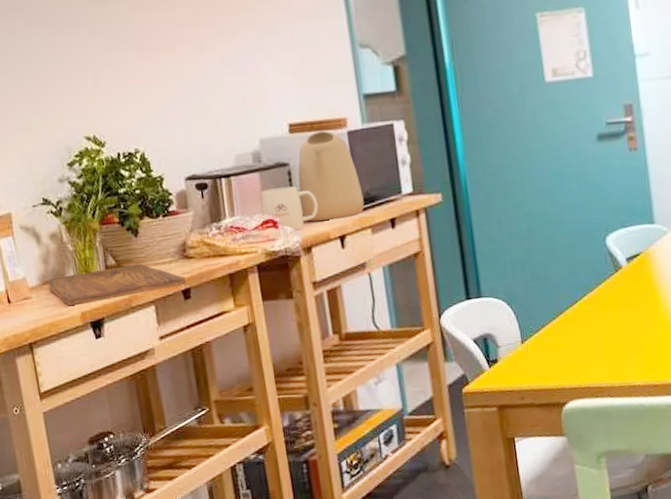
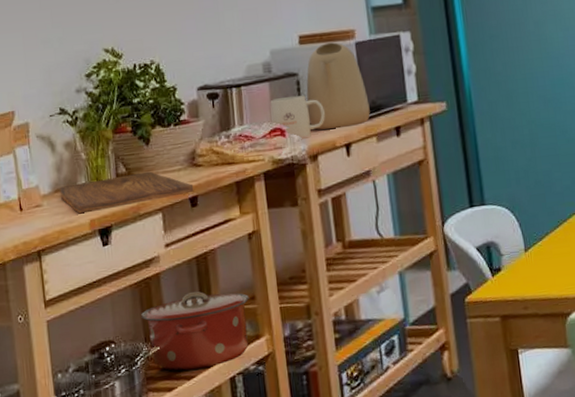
casserole: none [137,383,248,461] -> present [140,291,250,372]

